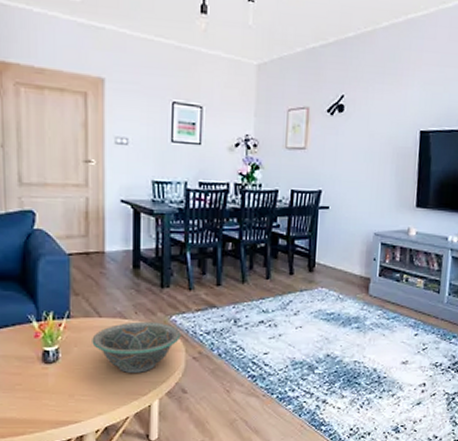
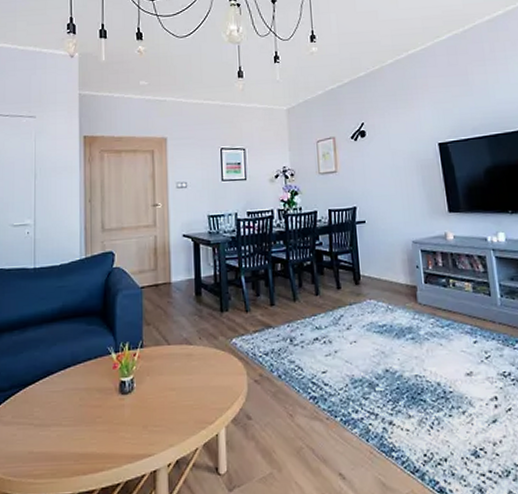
decorative bowl: present [92,321,181,373] -> none [162,346,242,400]

